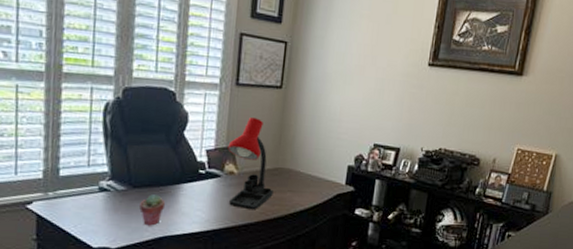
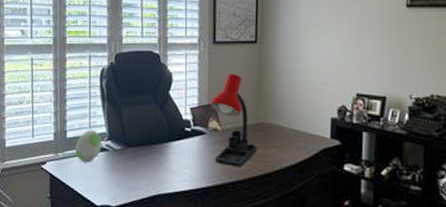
decorative egg: none [69,167,102,204] -> present [75,129,102,163]
potted succulent: present [139,194,166,226] -> none [134,153,157,184]

